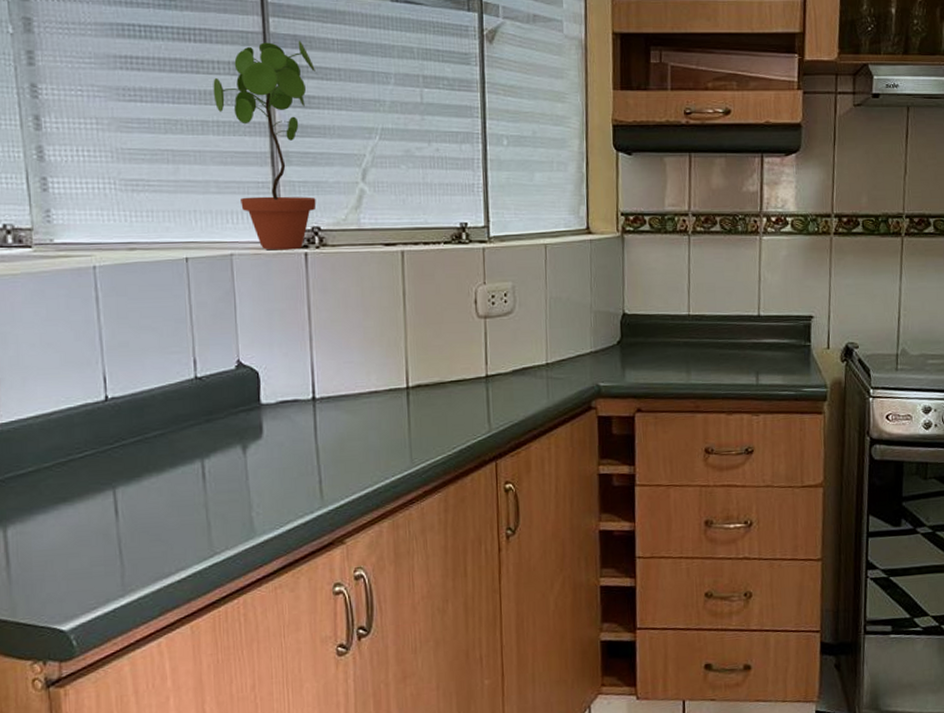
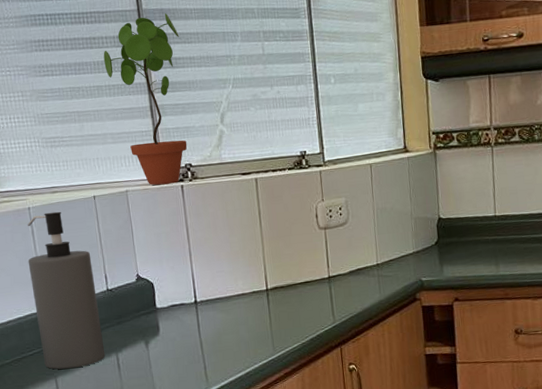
soap dispenser: none [87,274,186,478] -> present [27,211,106,370]

